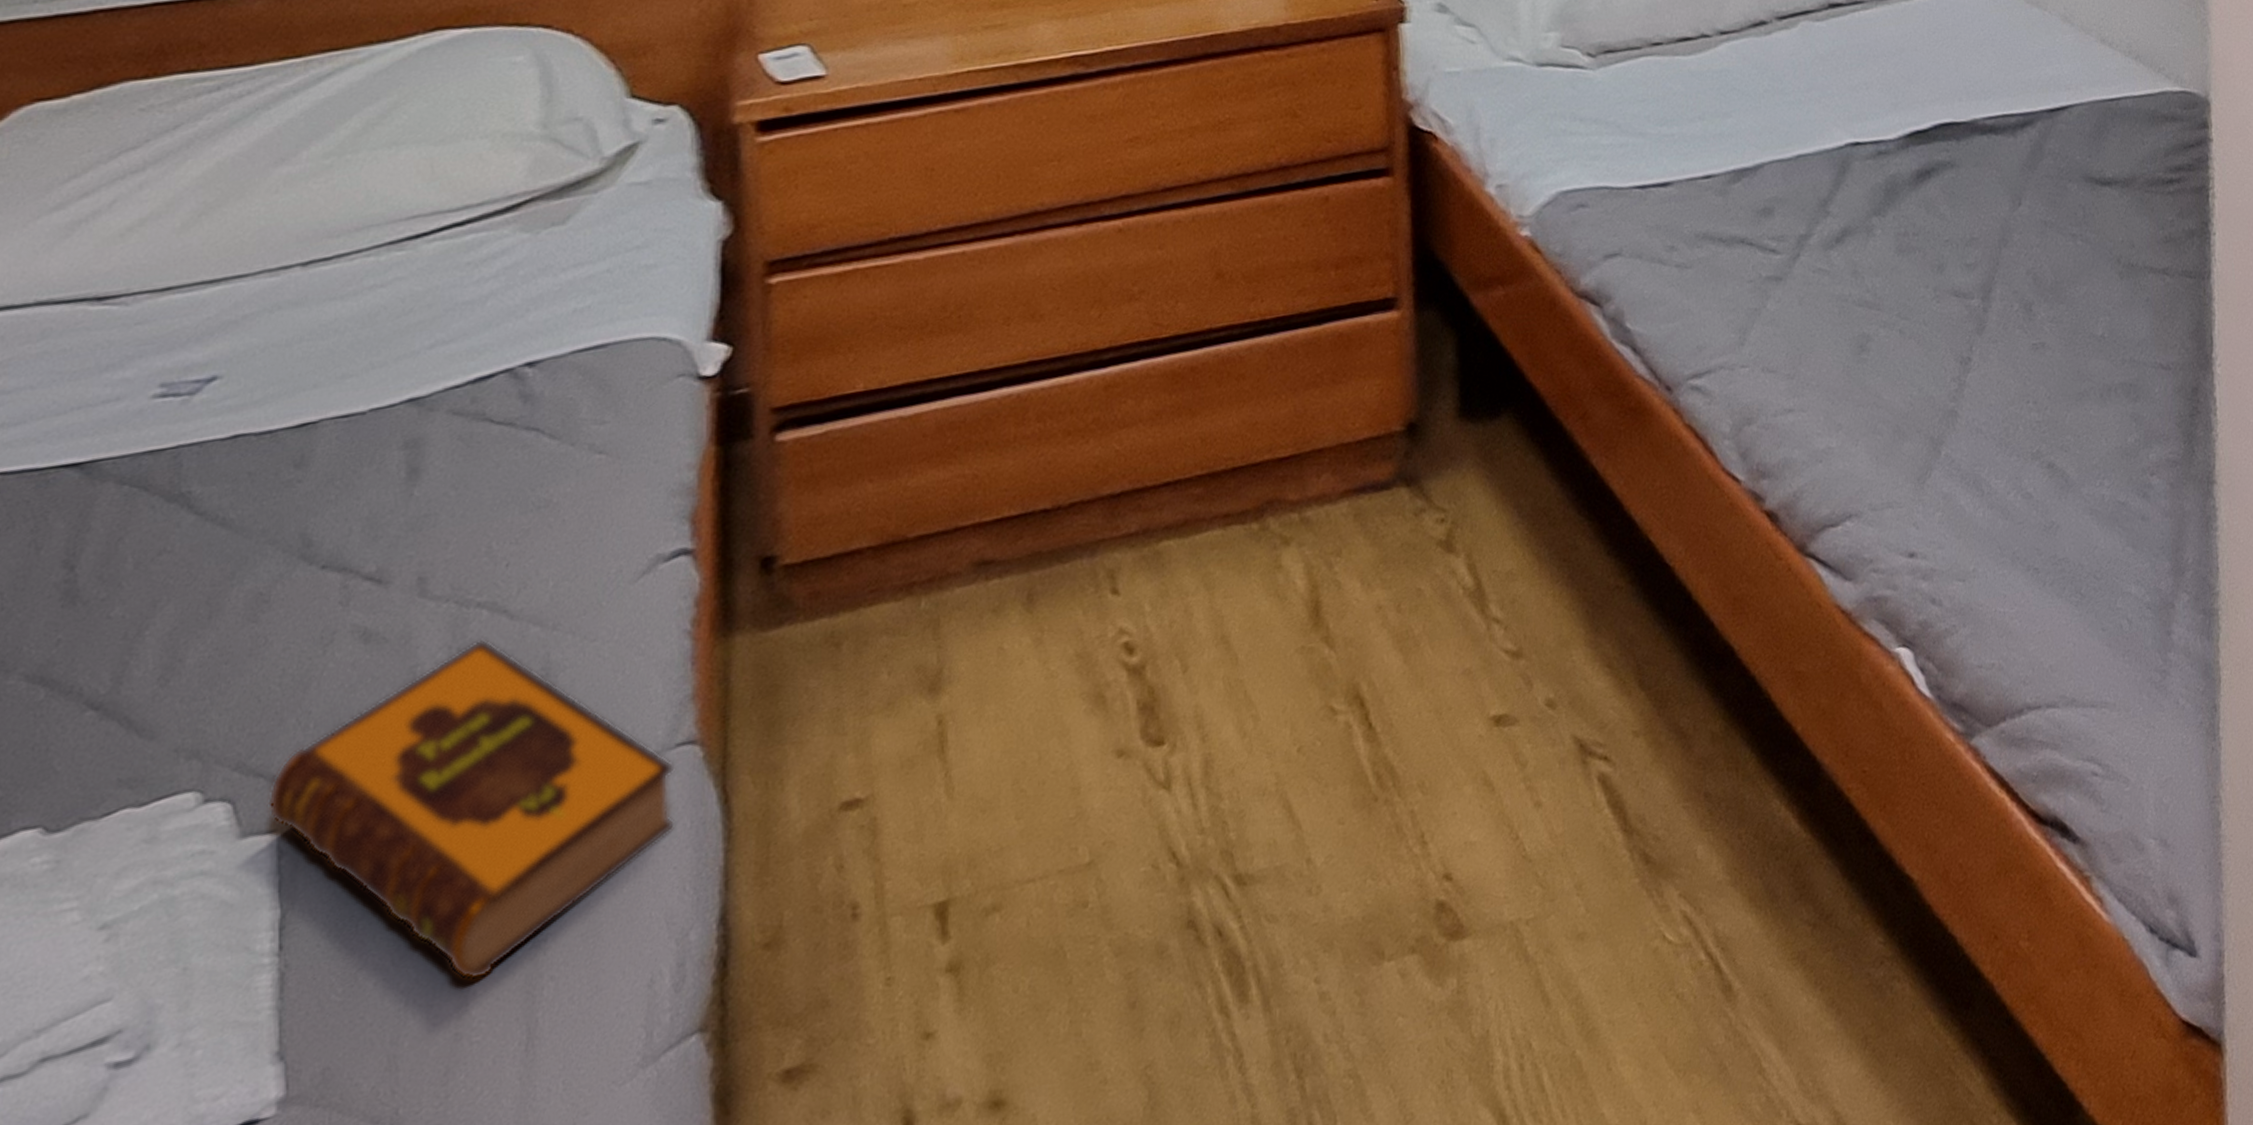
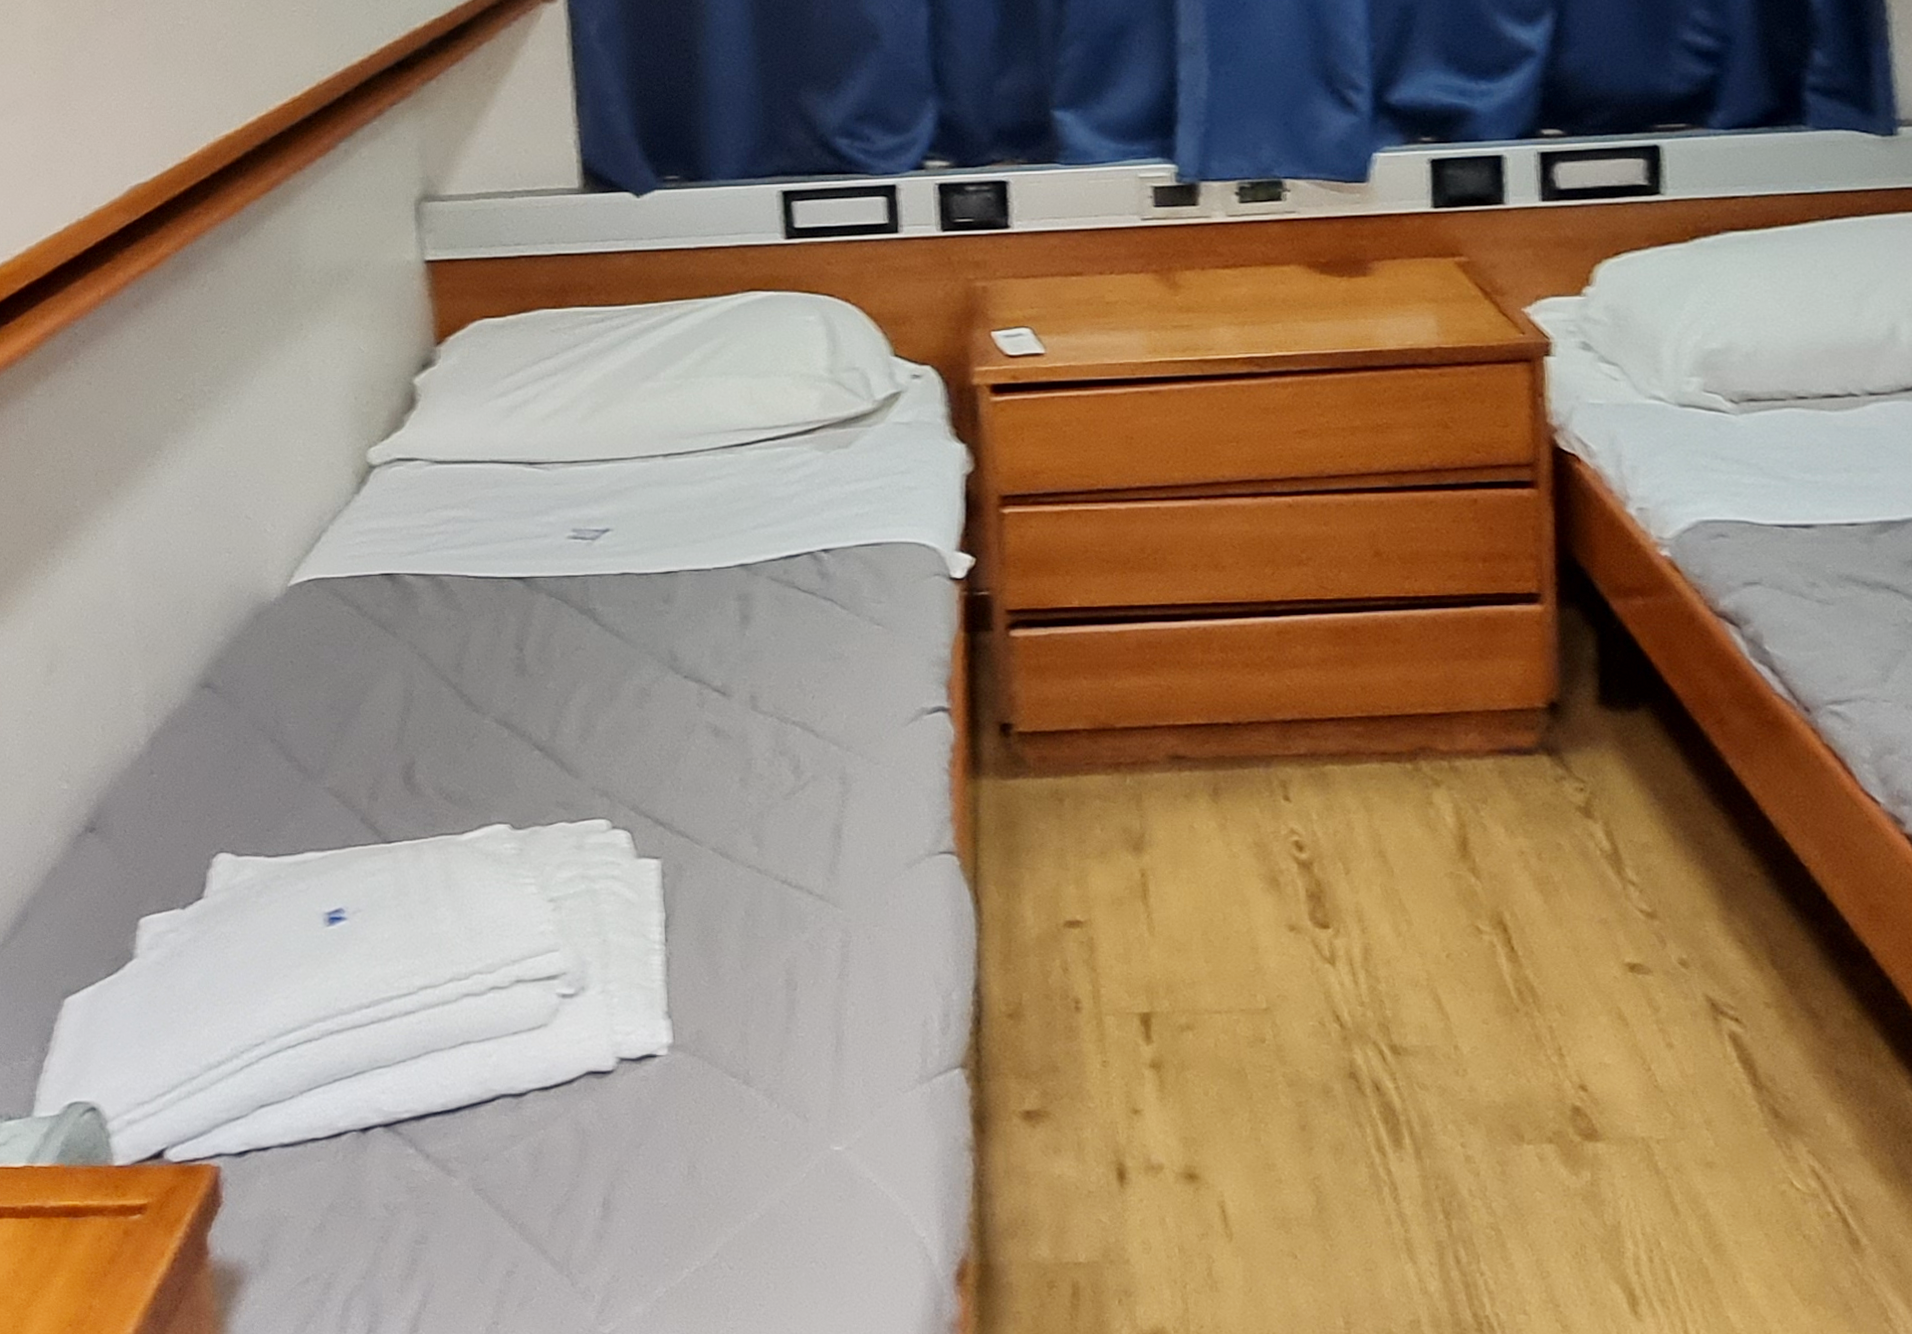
hardback book: present [266,638,676,981] -> none [653,748,940,993]

